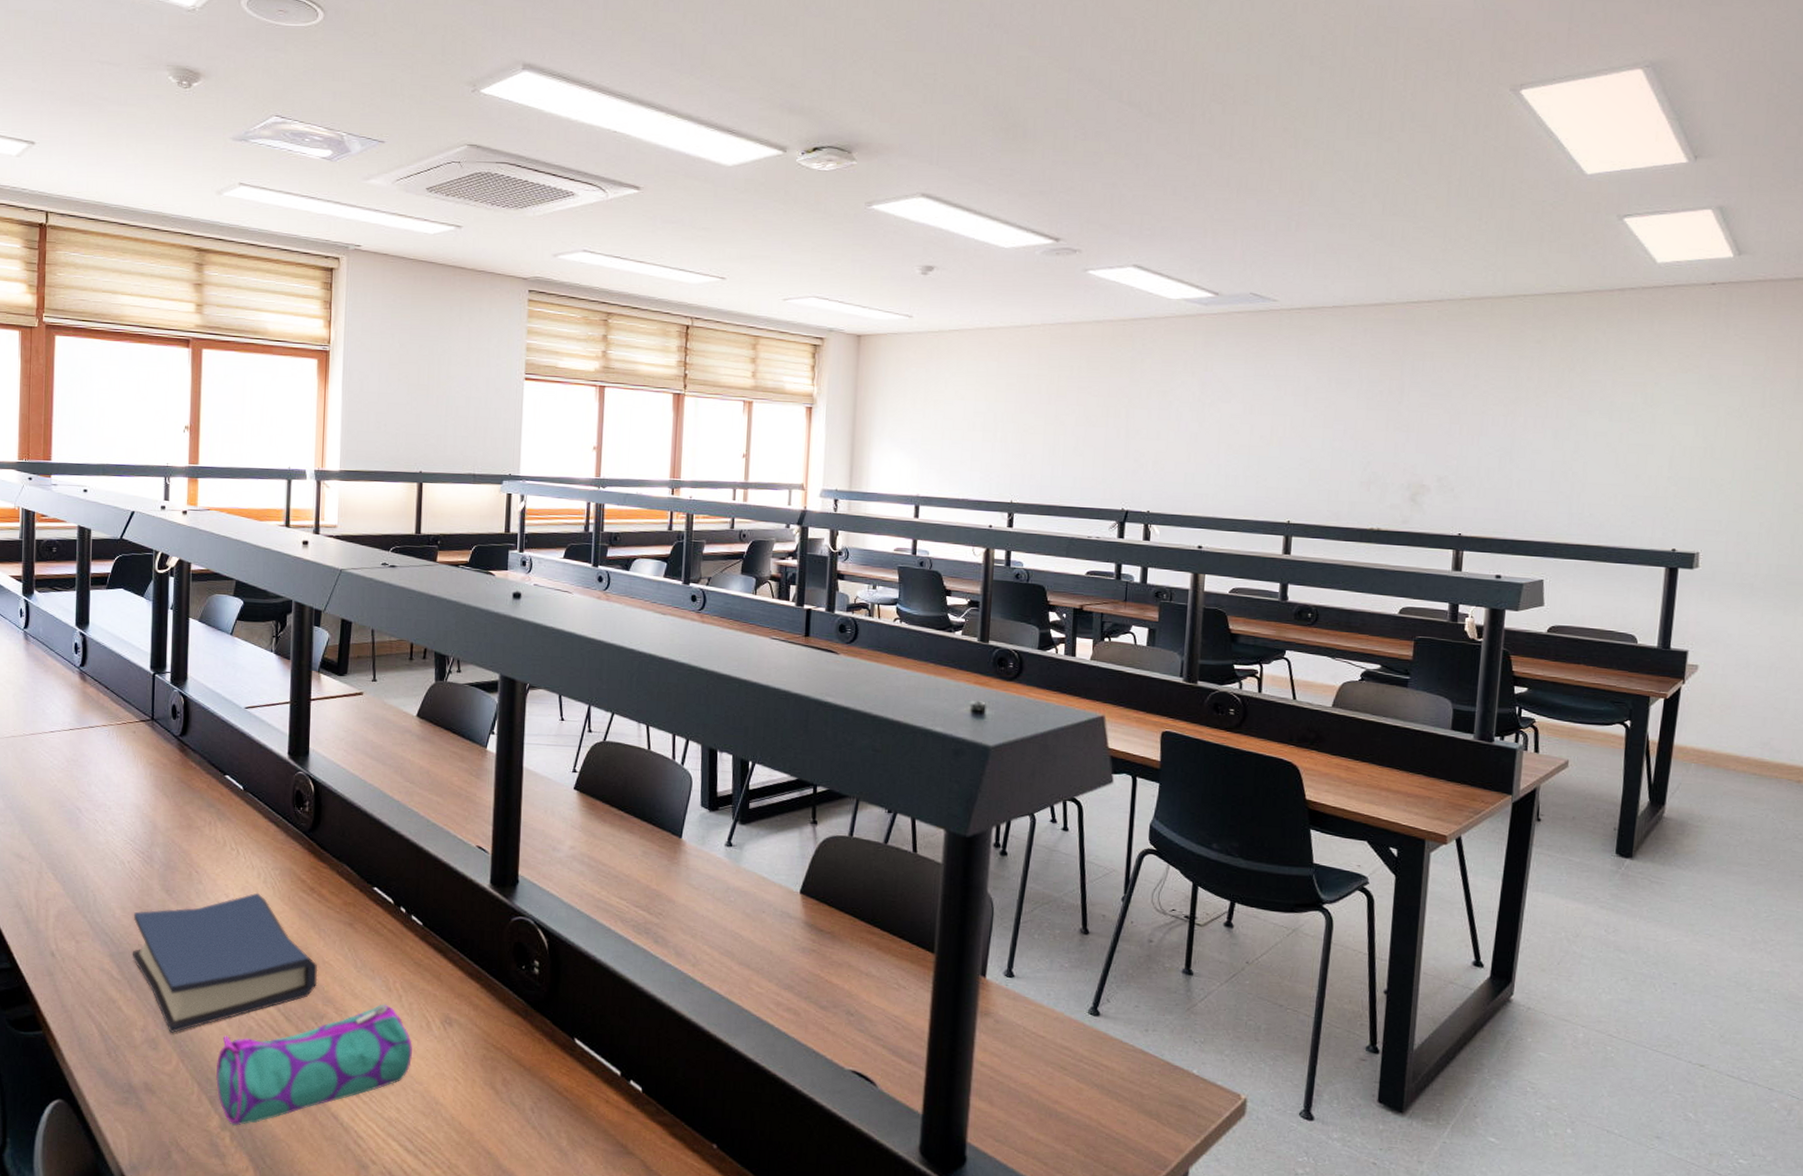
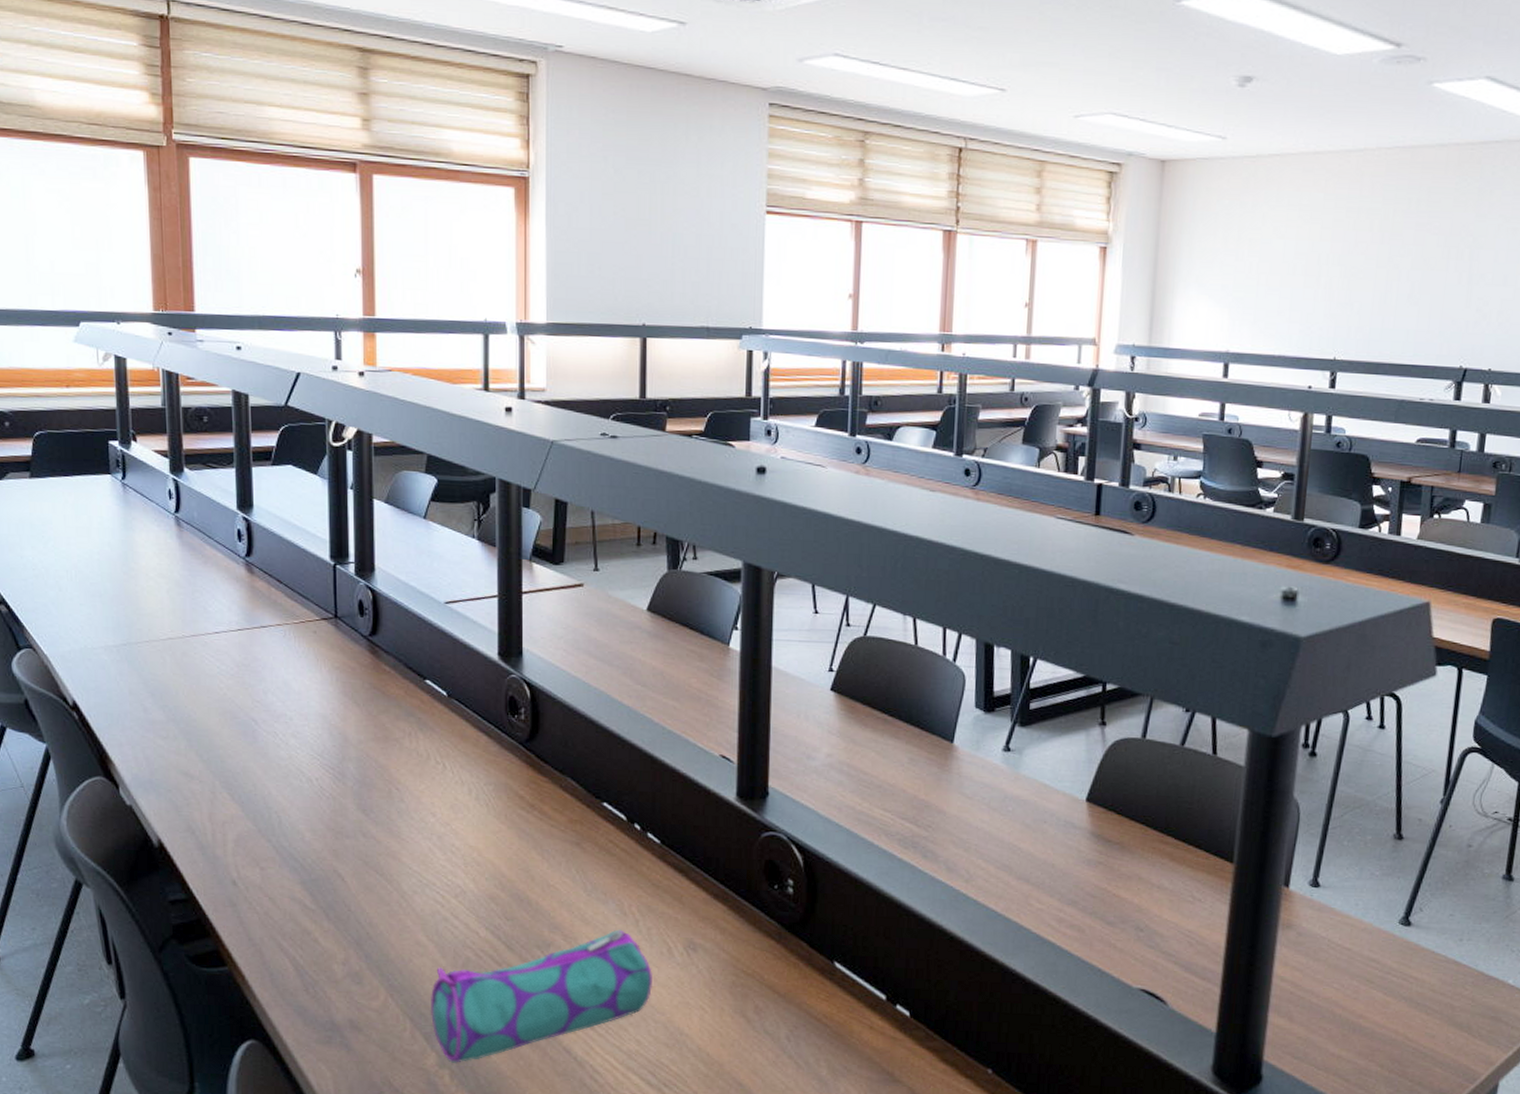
hardback book: present [132,892,318,1033] -> none [325,810,542,966]

